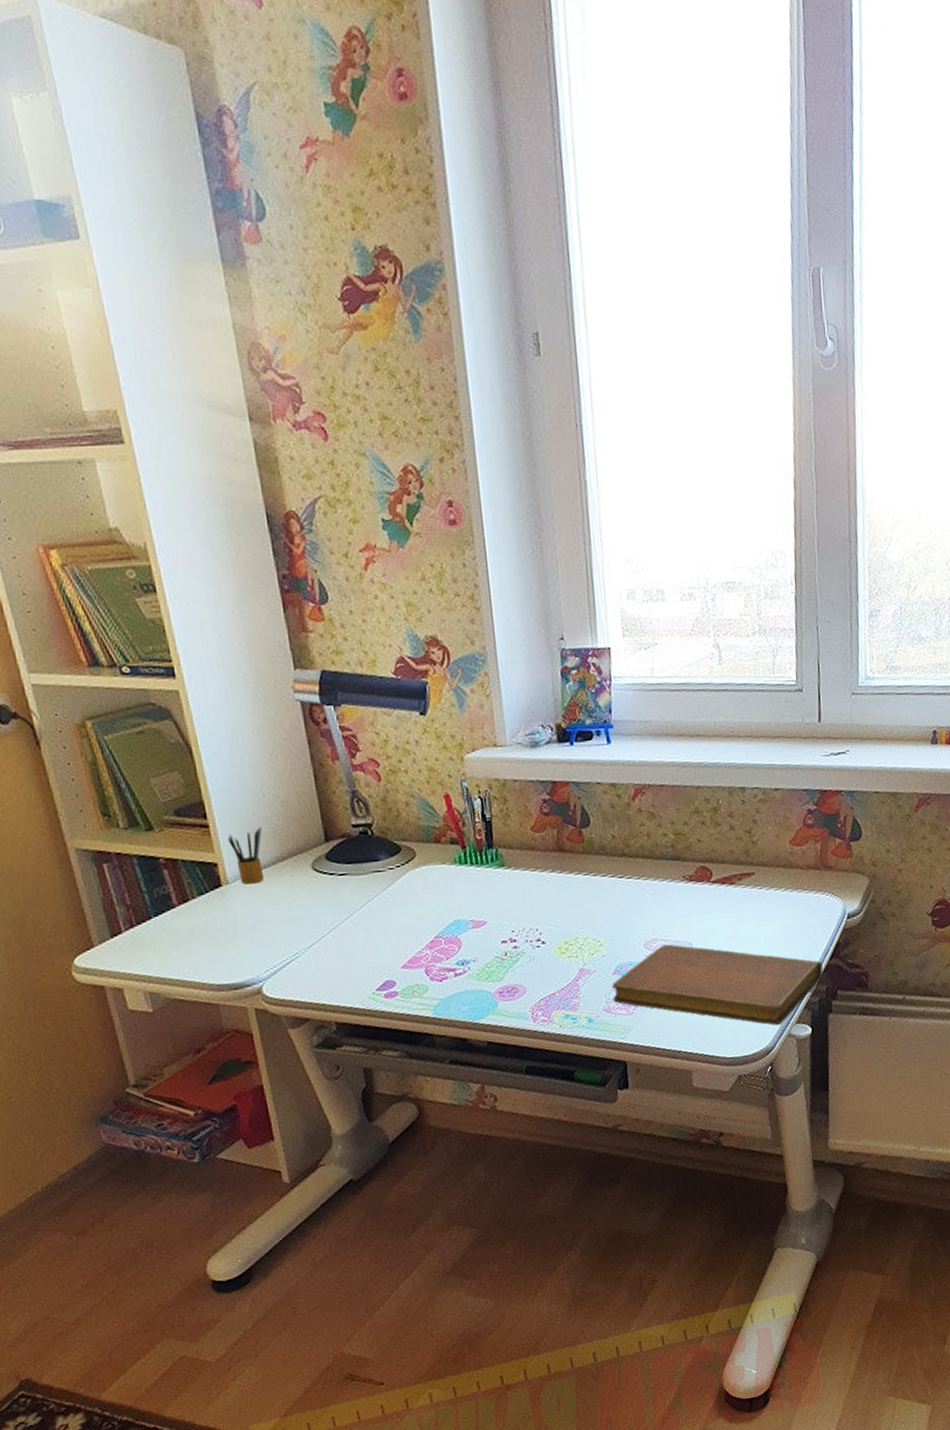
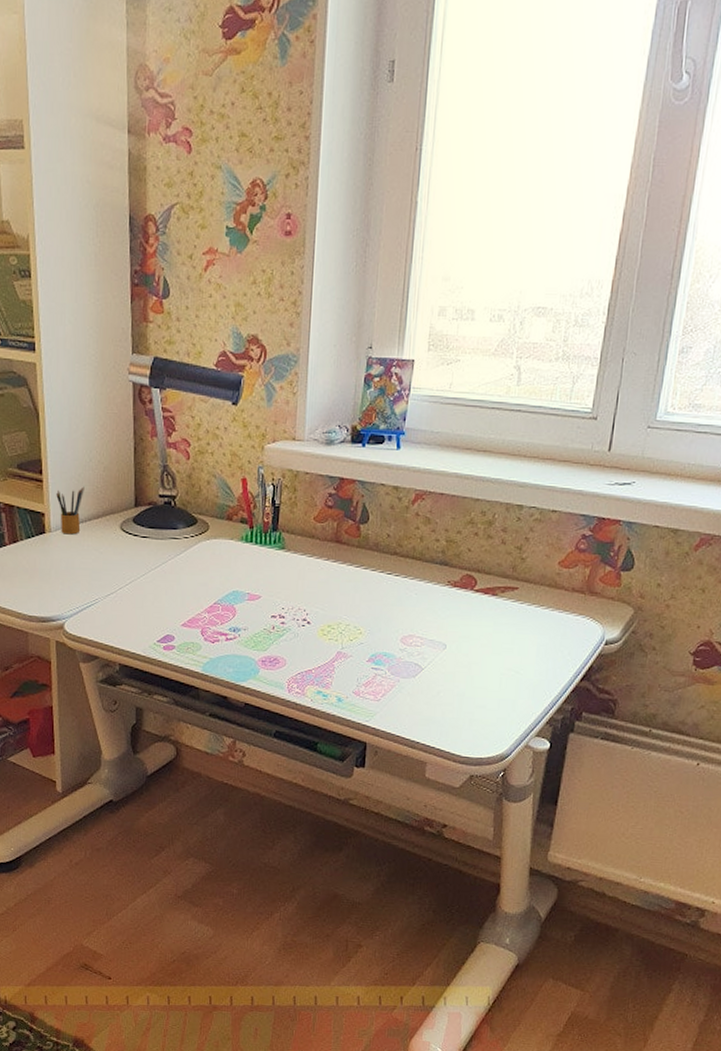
notebook: present [612,944,823,1026] -> none [364,642,572,736]

